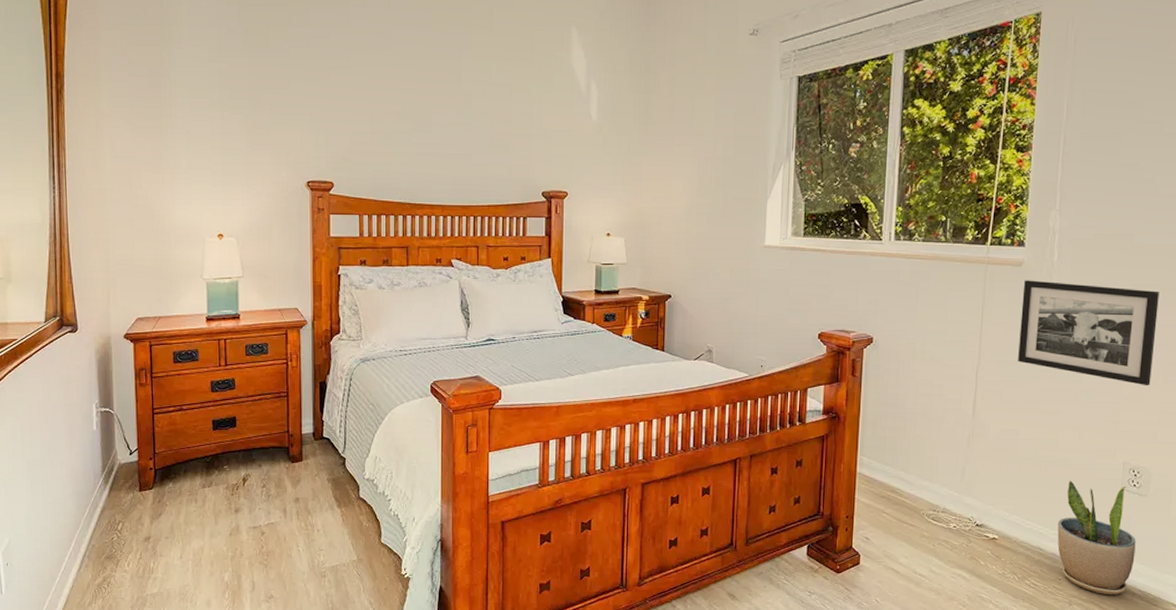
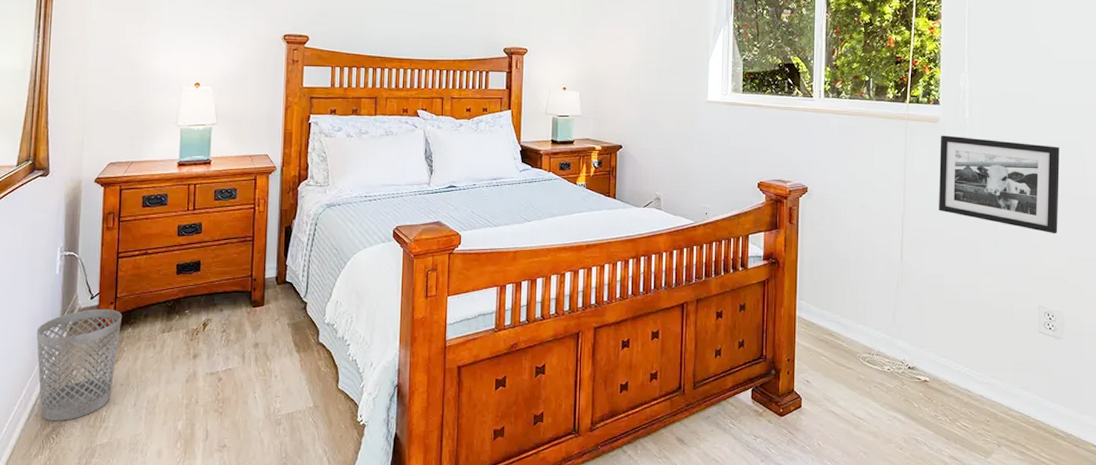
wastebasket: none [79,464,162,572] -> present [36,308,122,422]
potted plant: present [1057,480,1136,596] -> none [983,323,1055,437]

